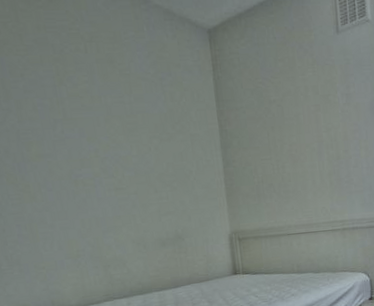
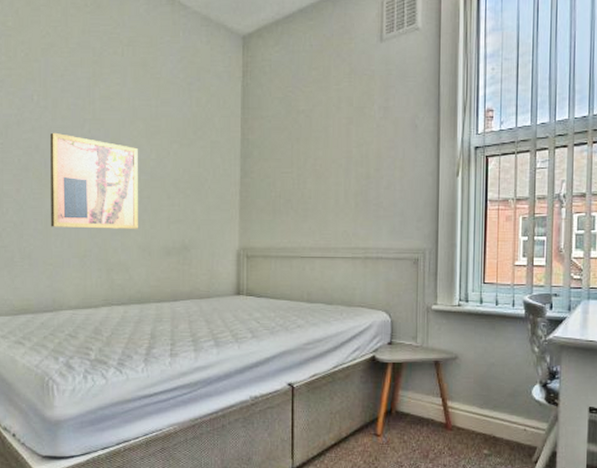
wall art: none [19,135,129,232] -> present [50,132,138,229]

